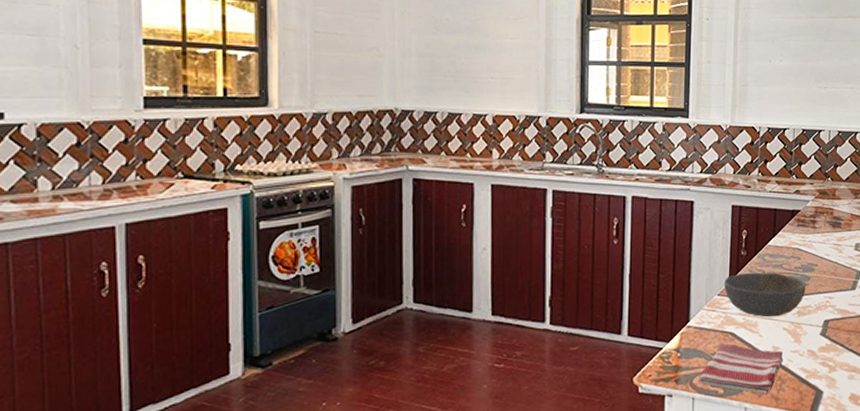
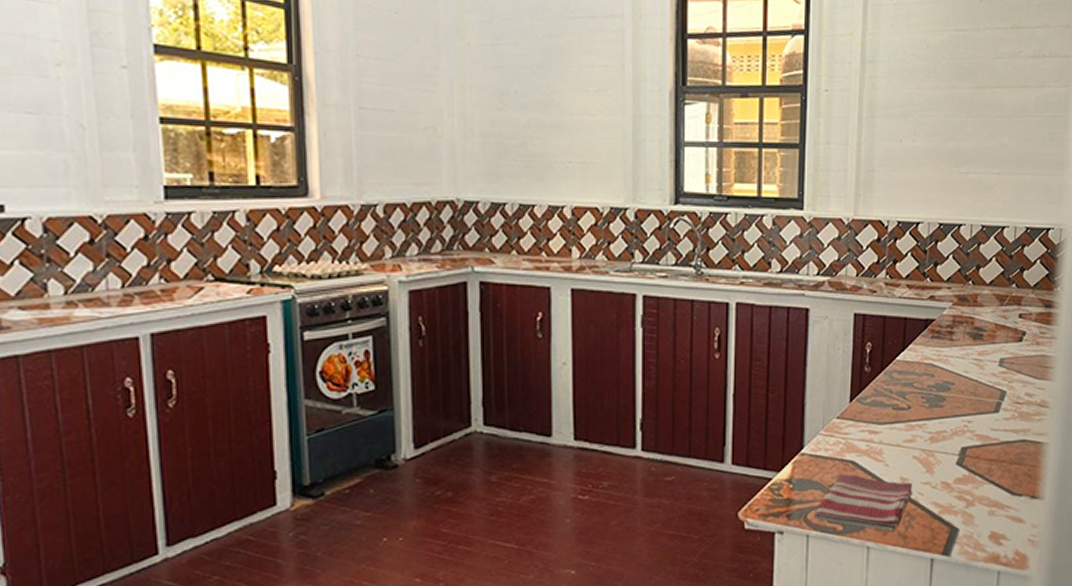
bowl: present [724,273,806,317] -> none [844,392,941,444]

